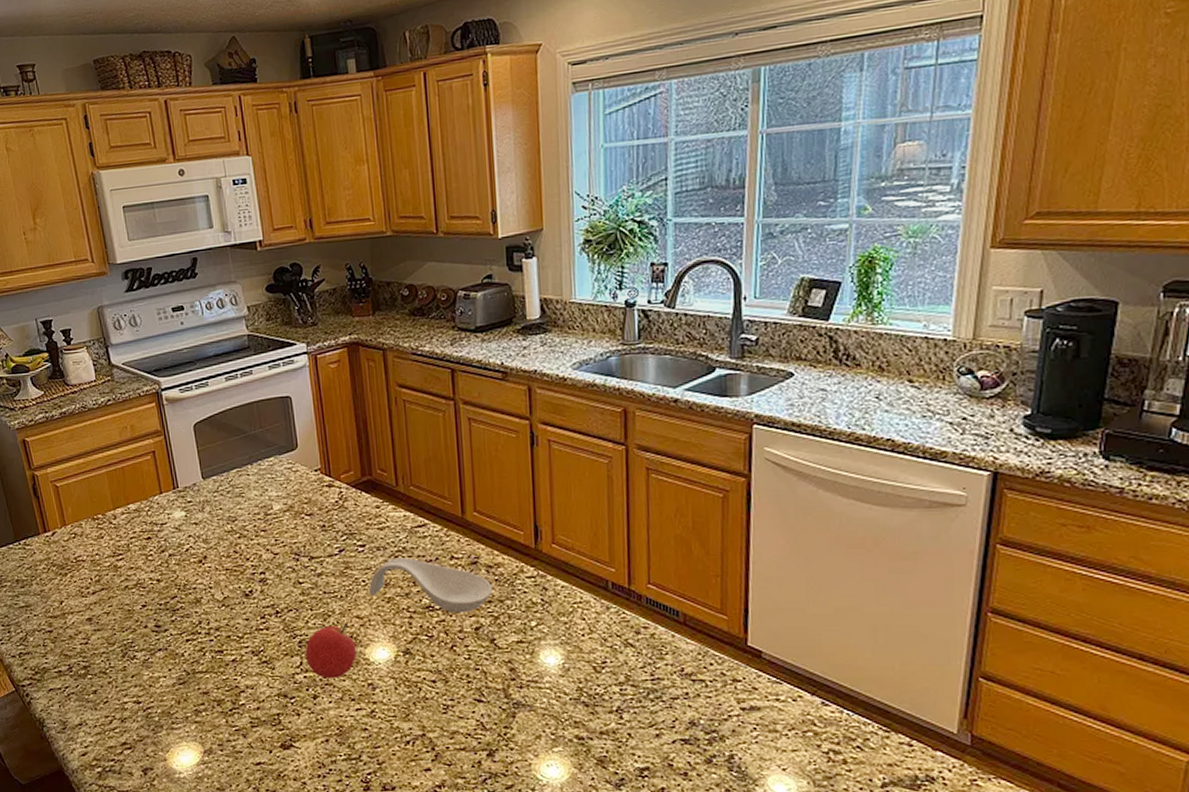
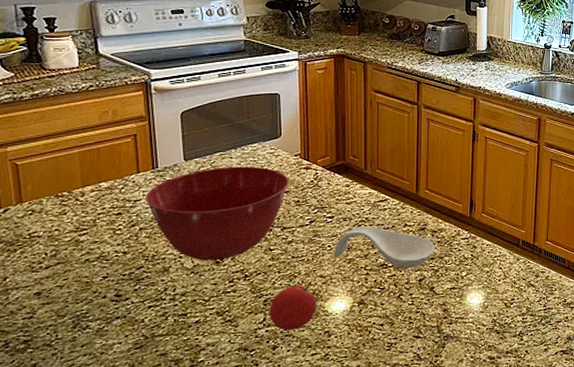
mixing bowl: none [170,484,312,592] -> present [145,166,289,261]

